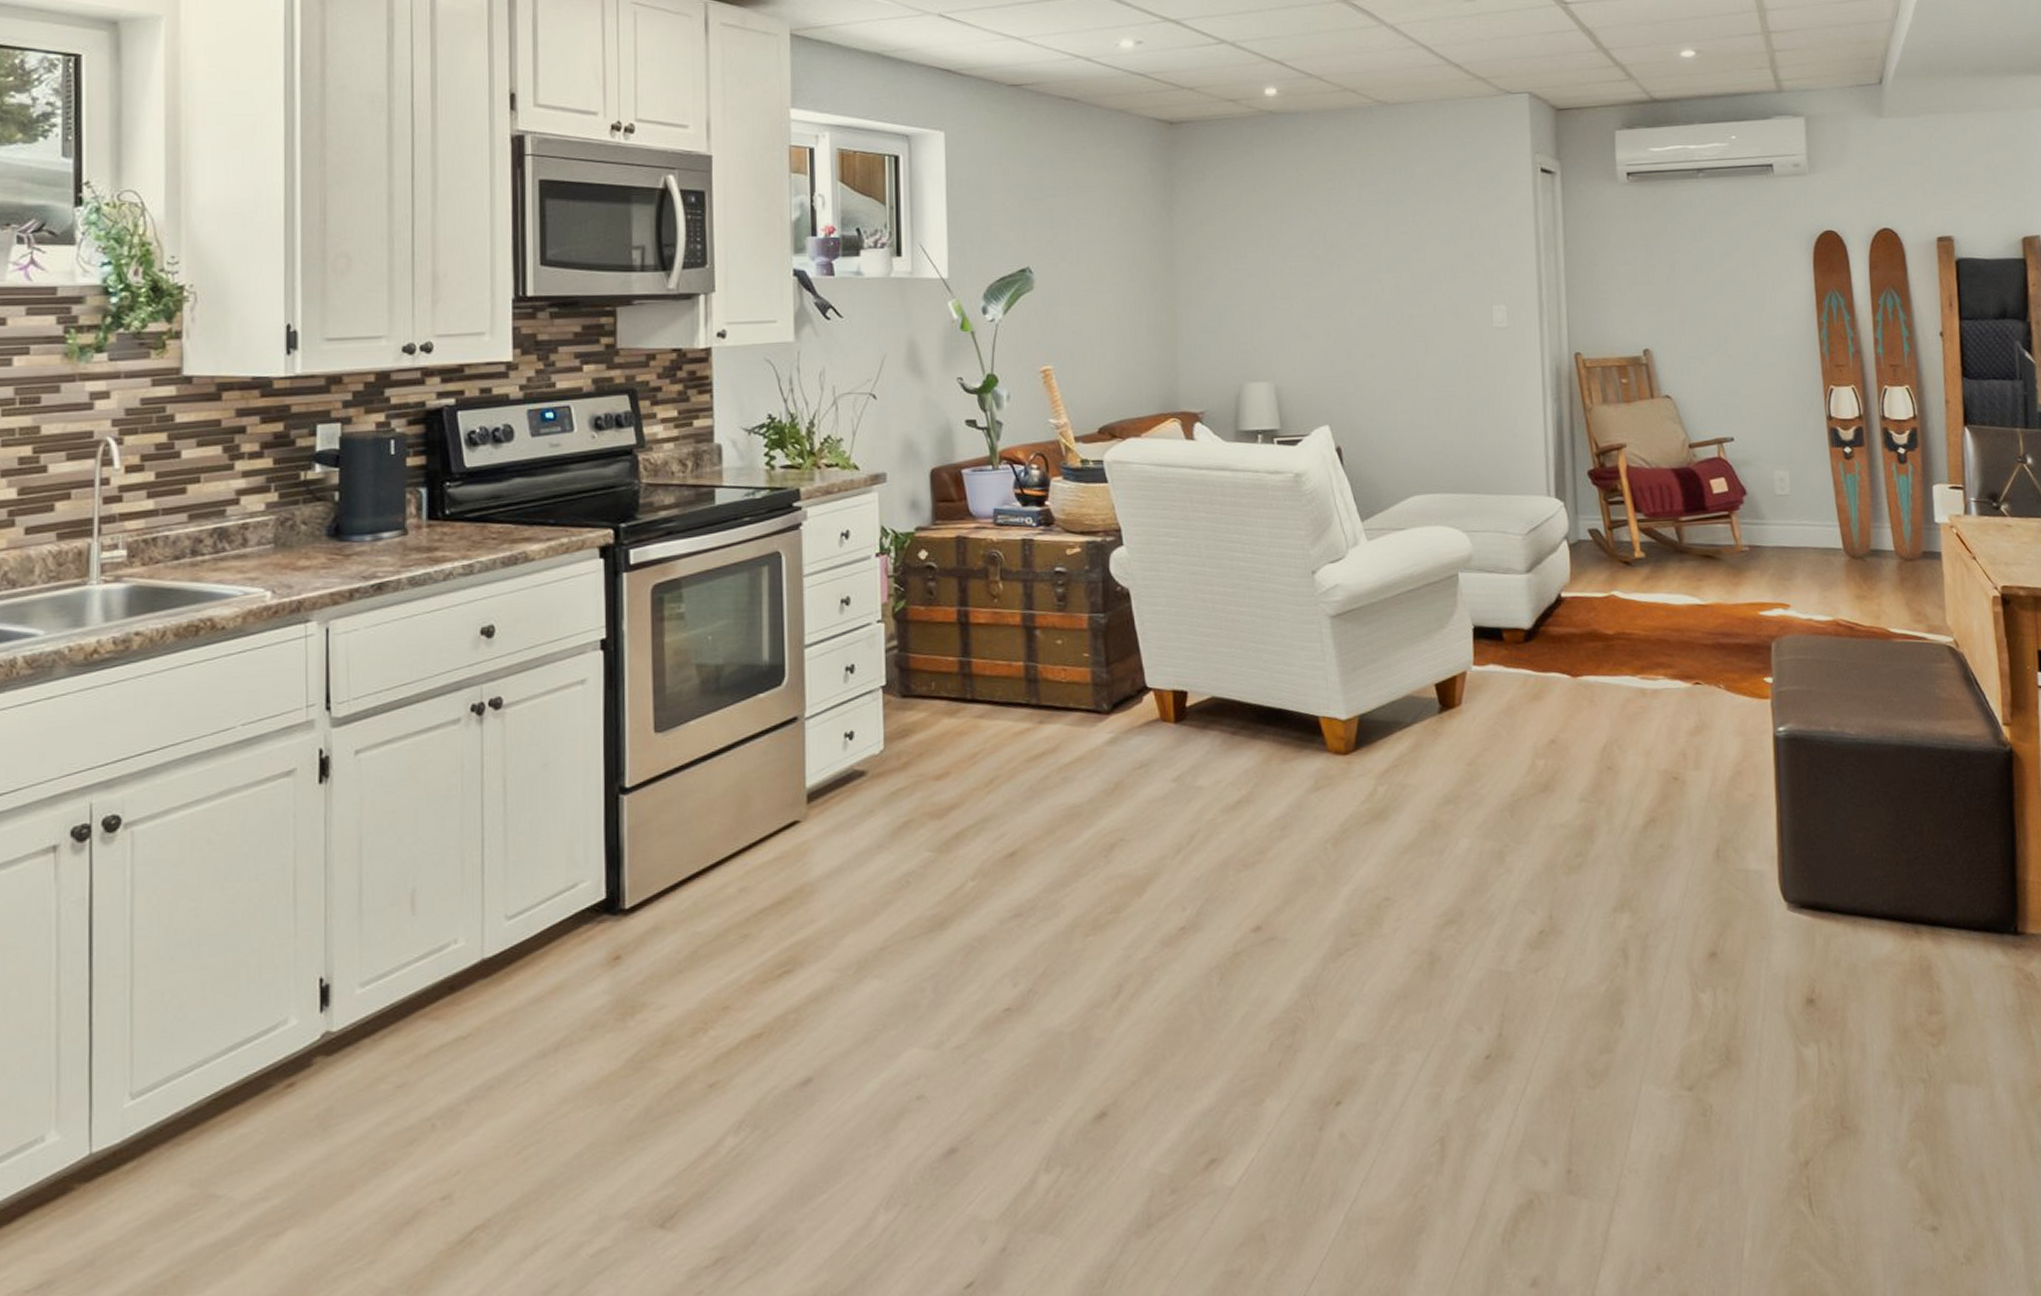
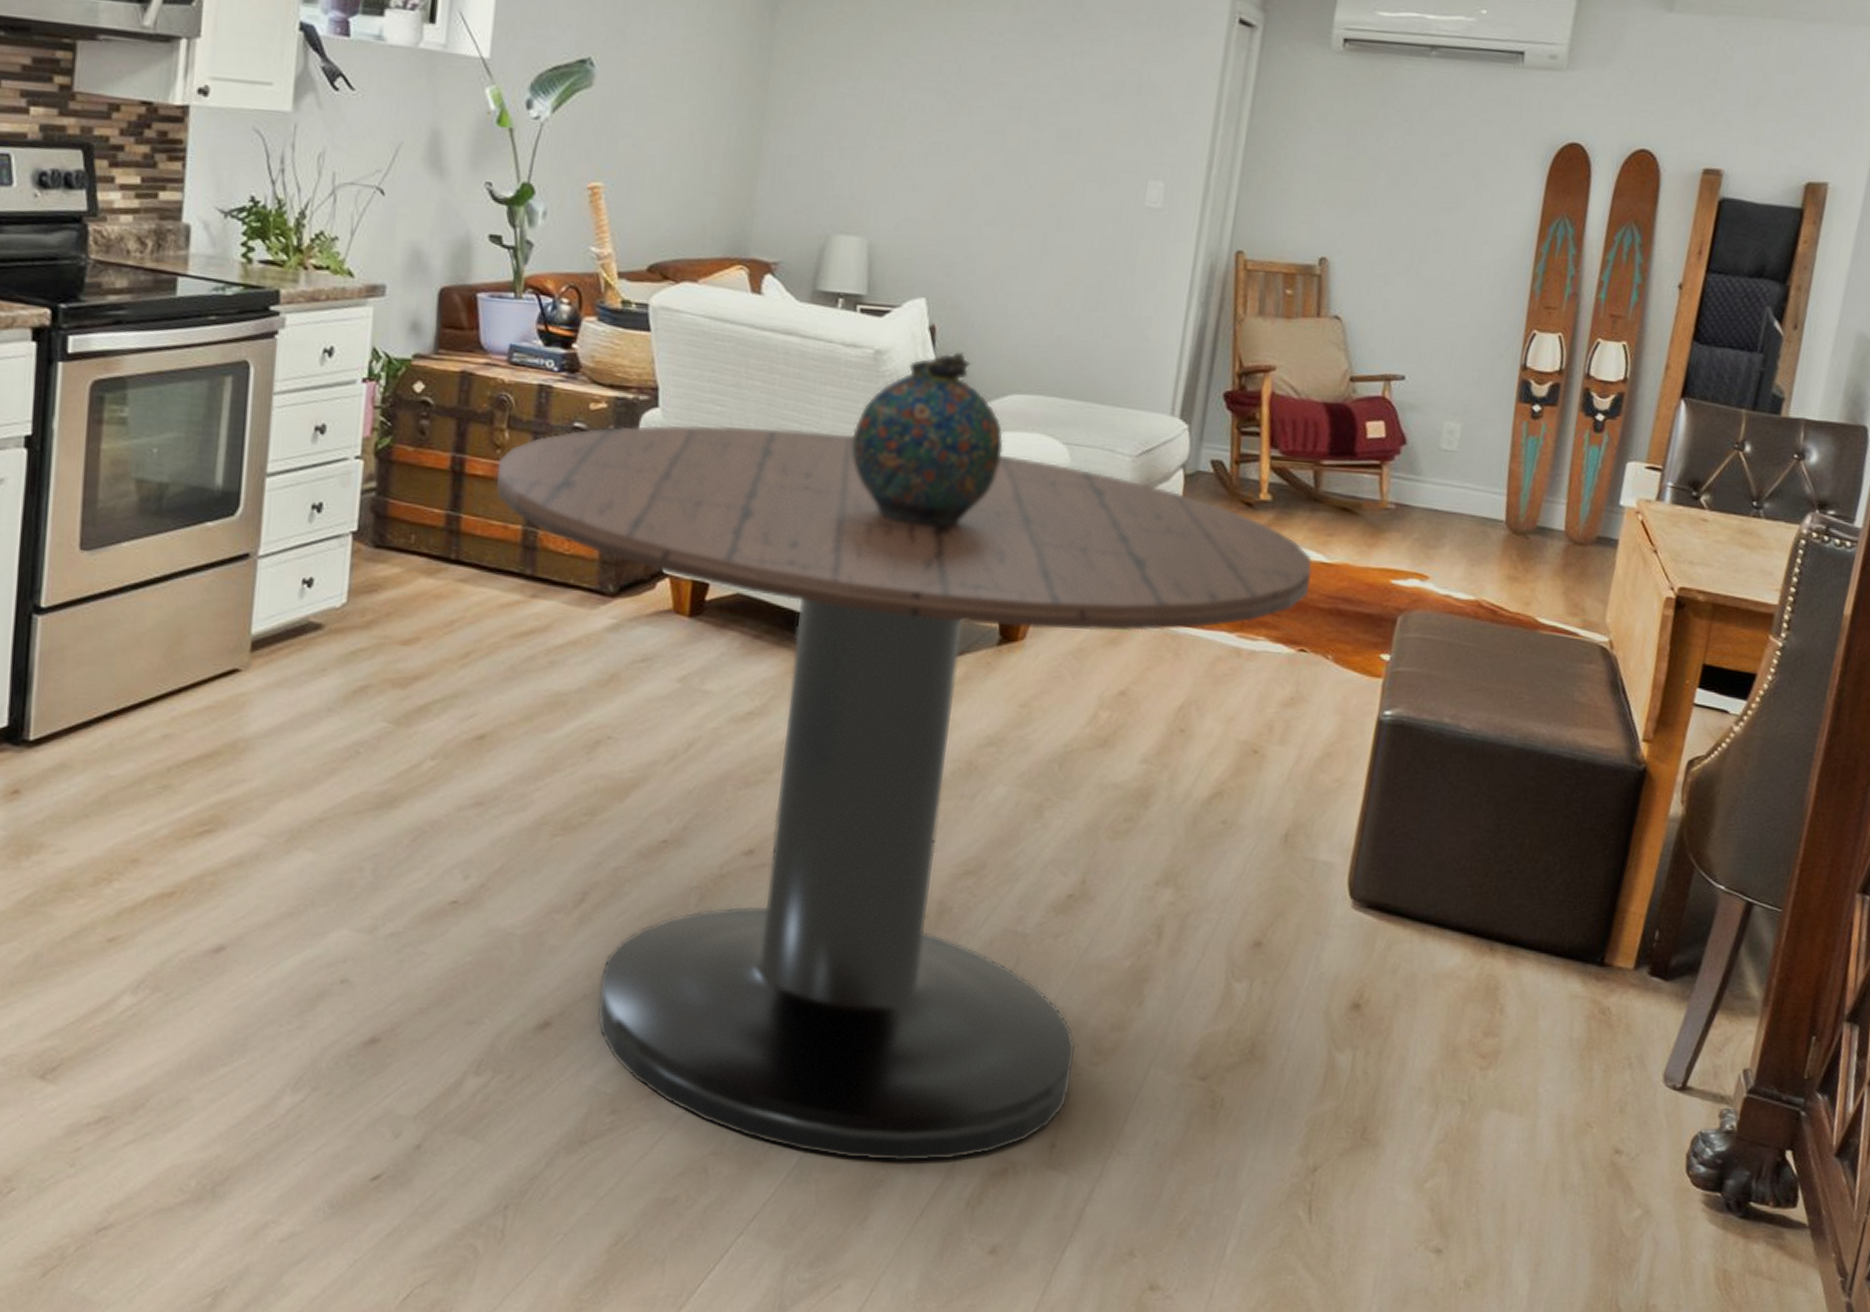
dining table: none [996,547,1692,1209] -> present [495,424,1313,1162]
snuff bottle: none [1286,466,1415,618] -> present [851,352,1004,527]

